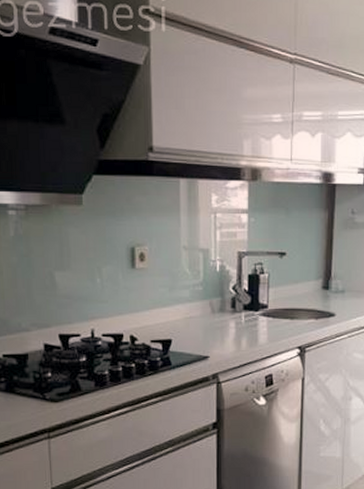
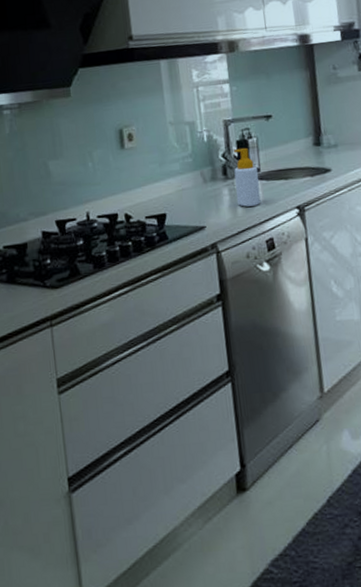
soap bottle: none [242,283,266,341] -> present [233,148,261,207]

